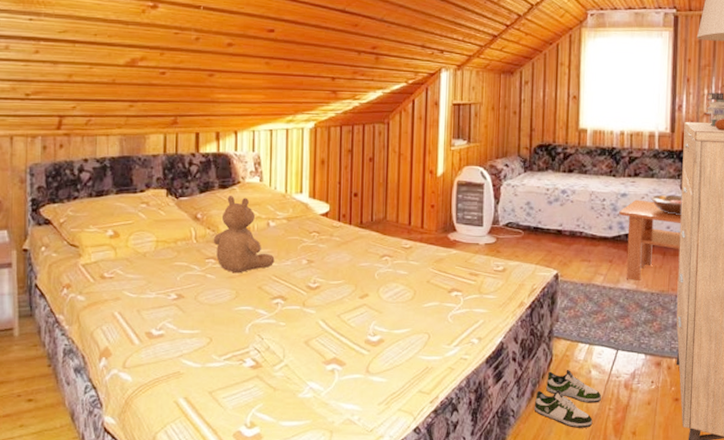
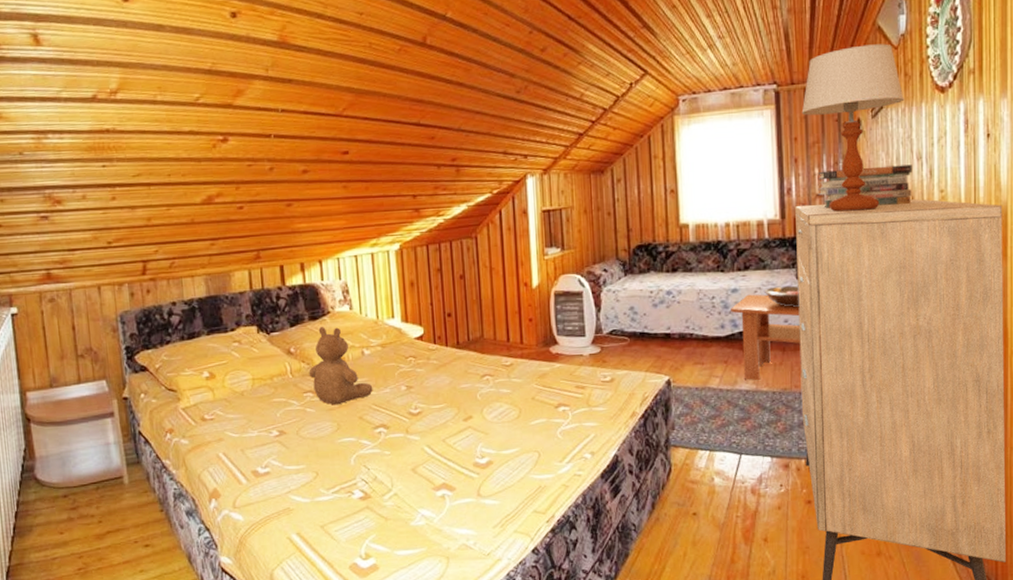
shoe: present [534,369,602,428] -> none [656,478,728,539]

